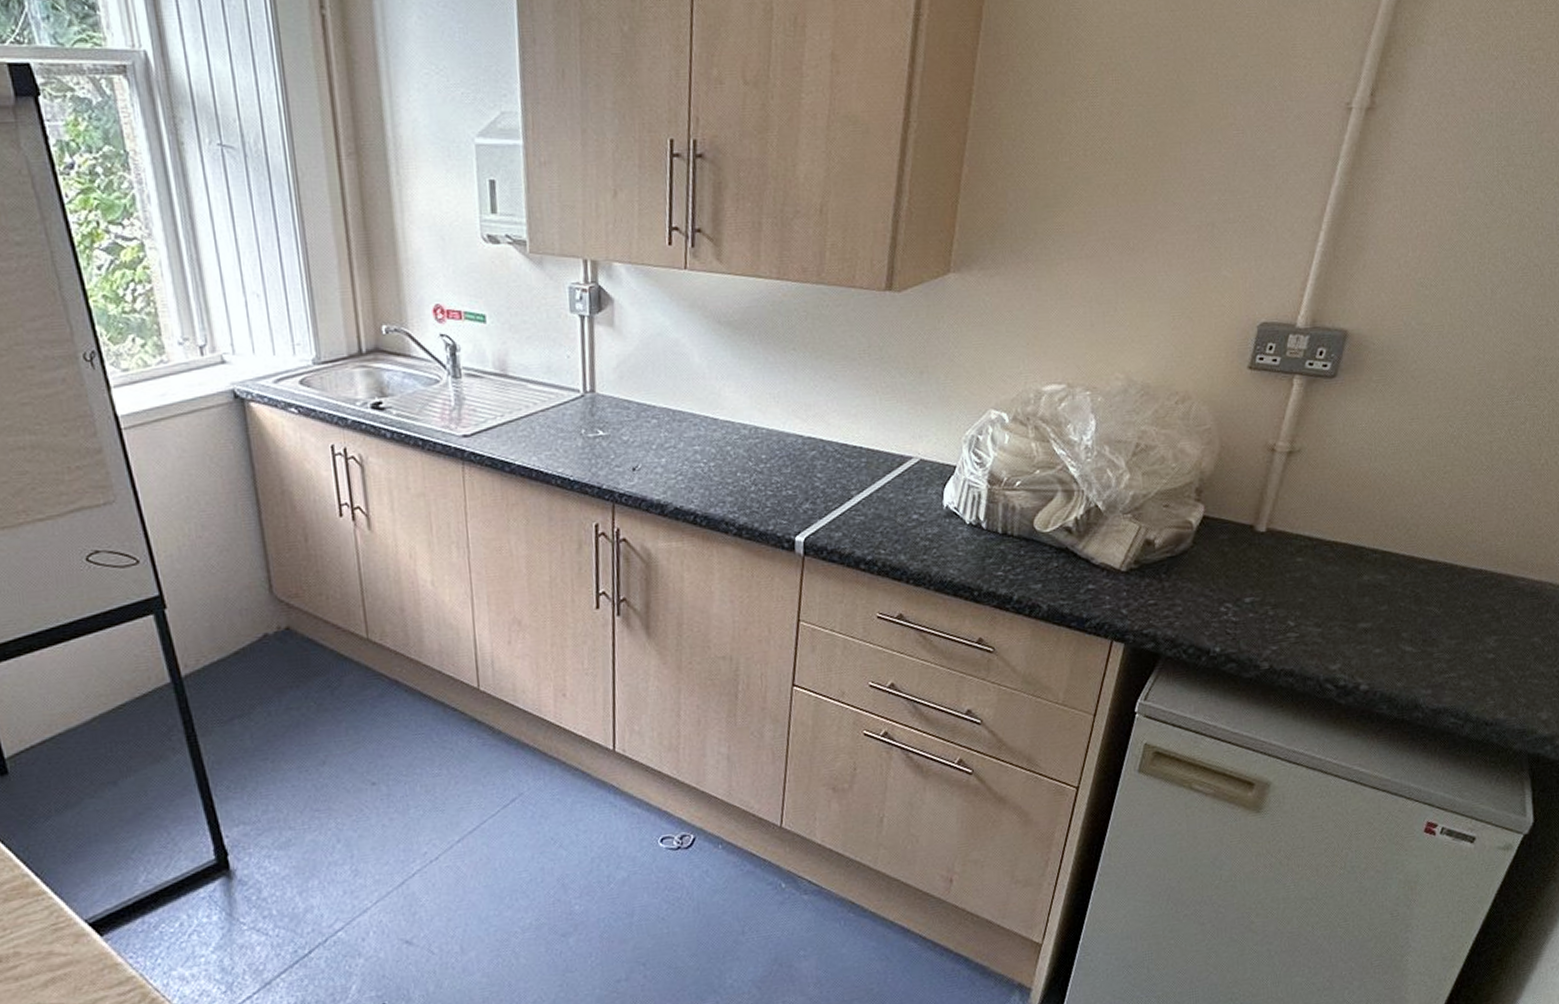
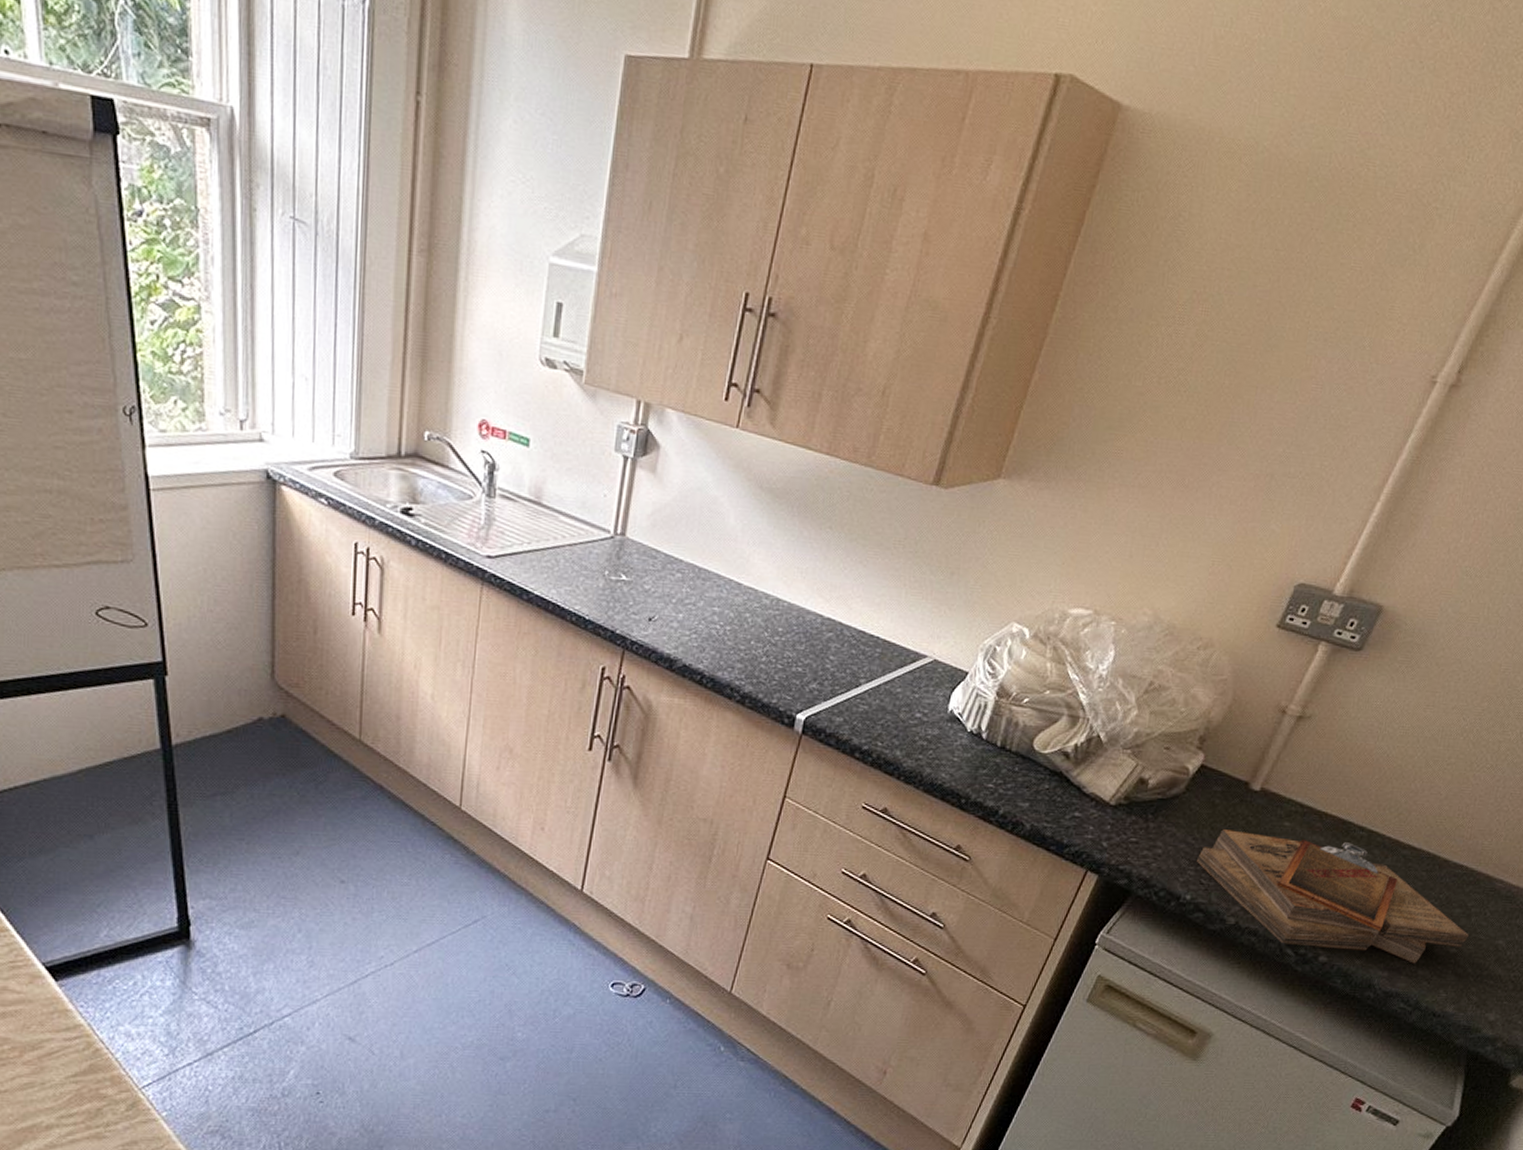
clipboard: none [1217,567,1503,679] -> present [1196,829,1469,964]

